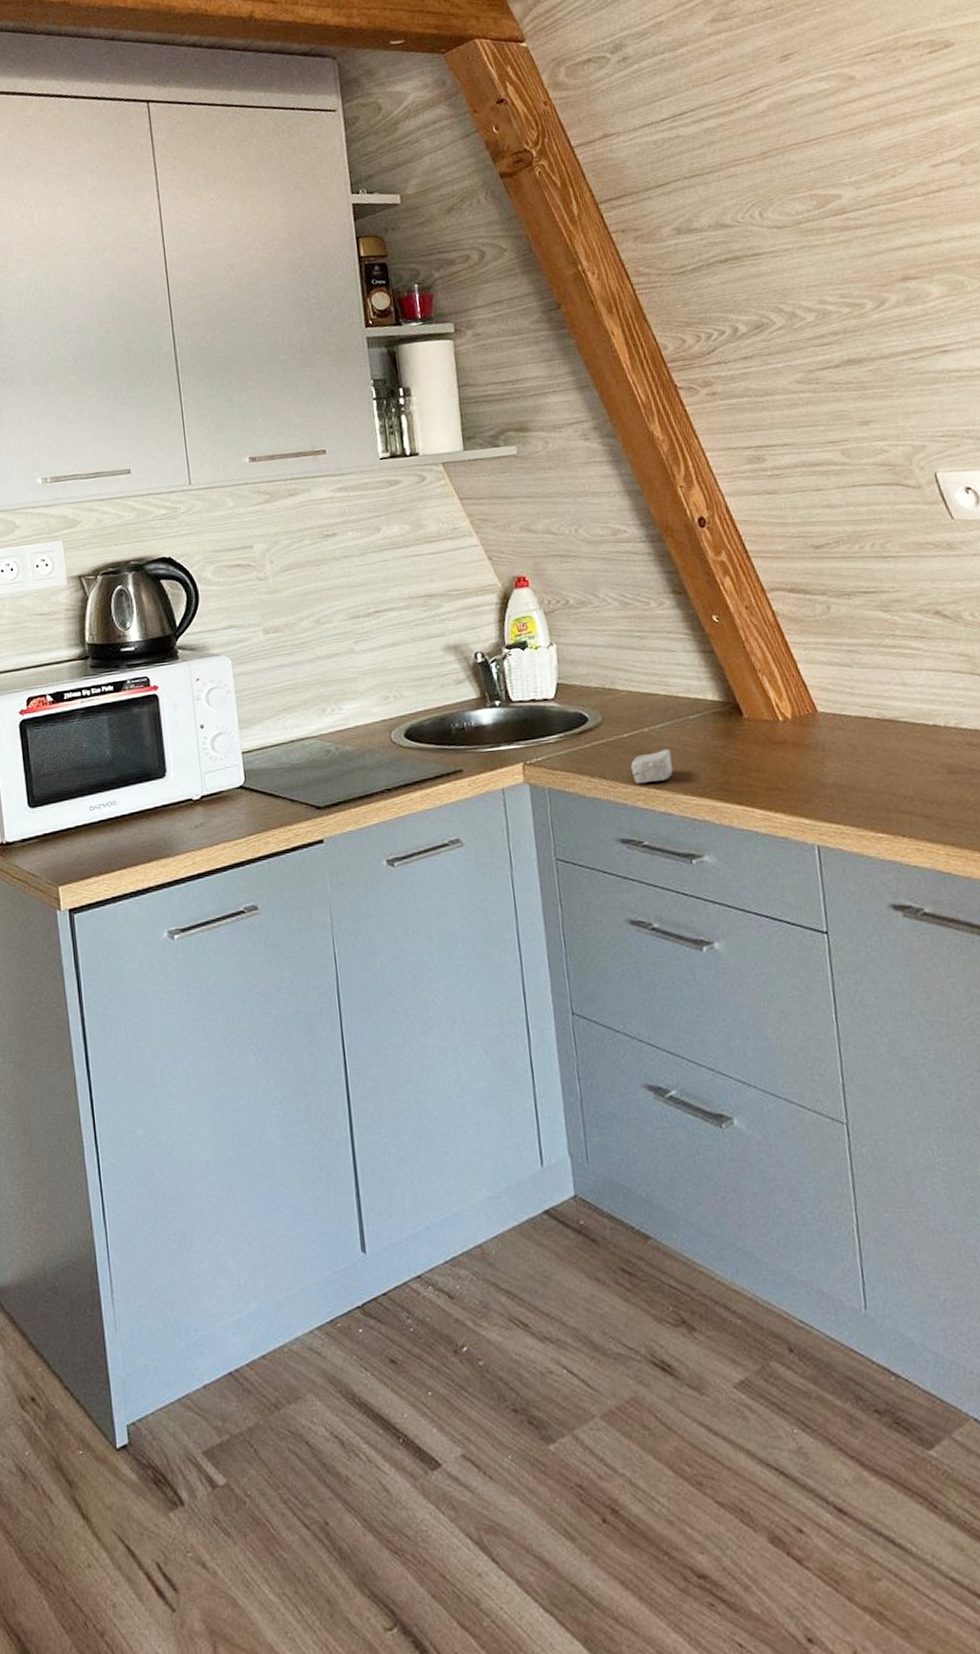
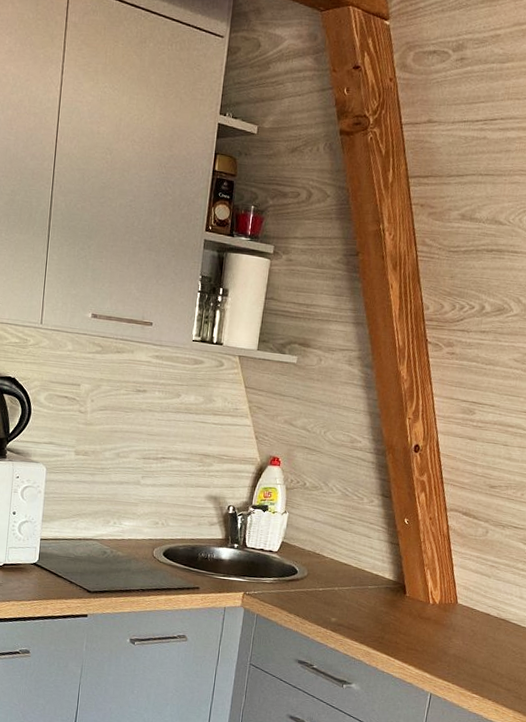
soap bar: present [631,749,673,783] -> none [318,605,350,627]

